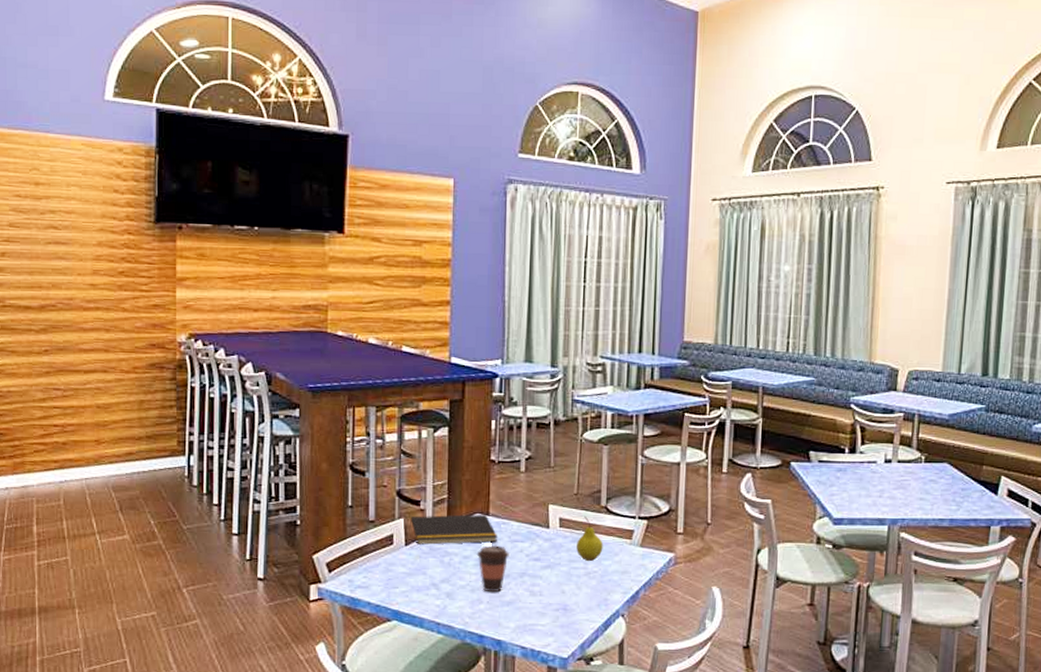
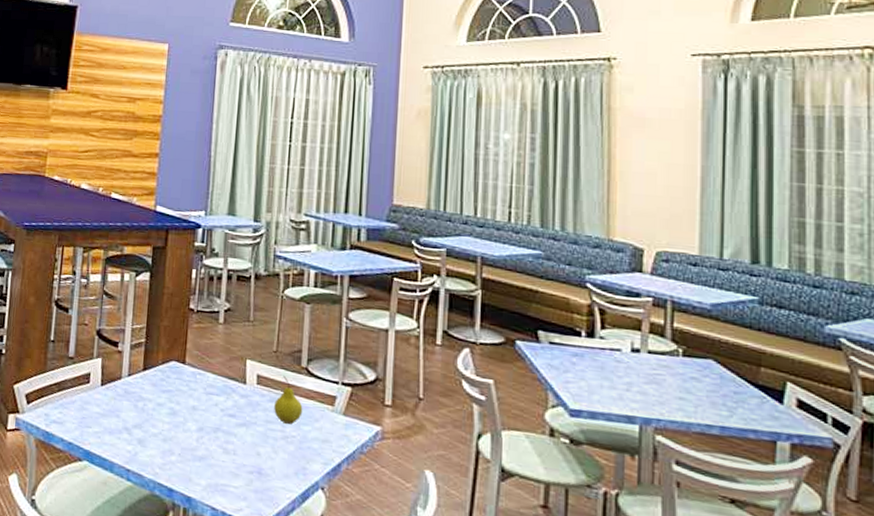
notepad: present [410,514,498,545] -> none [107,357,193,392]
coffee cup: present [476,544,509,593] -> none [170,394,204,445]

